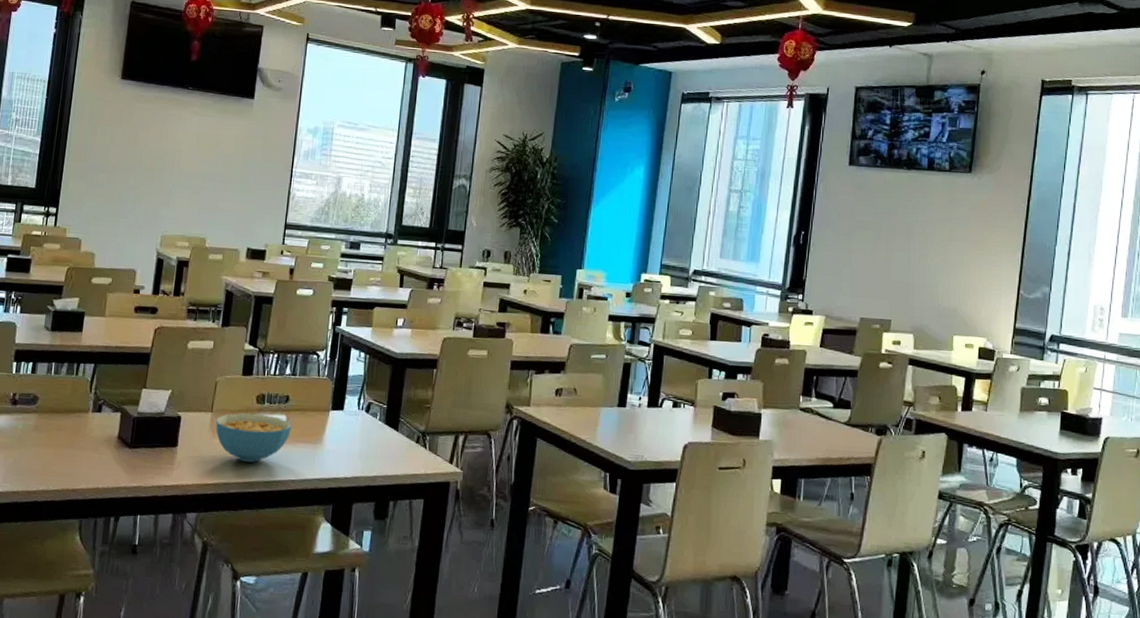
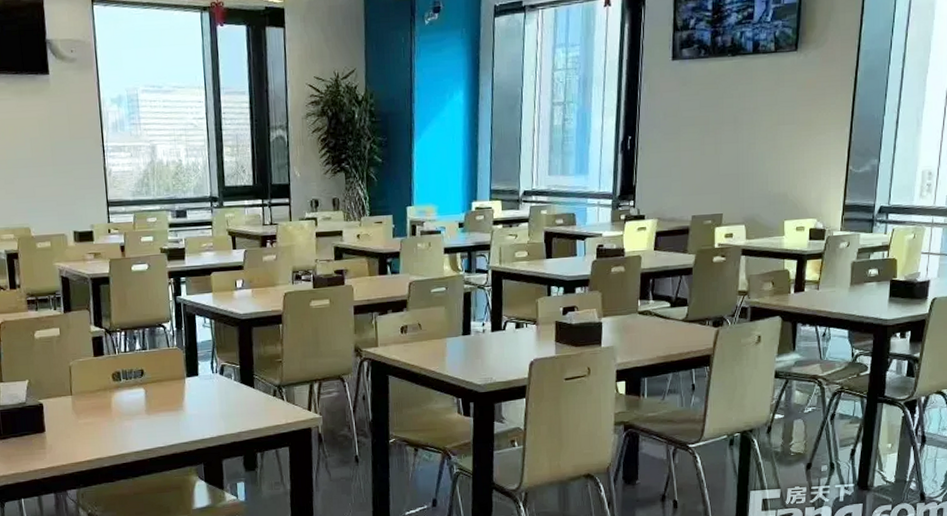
cereal bowl: present [215,413,291,463] -> none [76,390,151,437]

